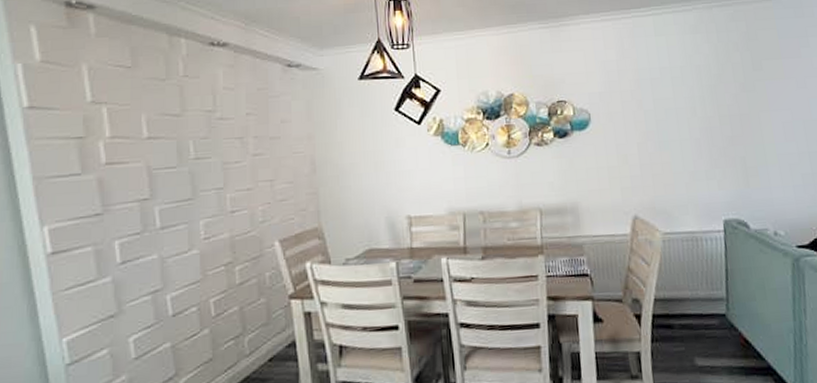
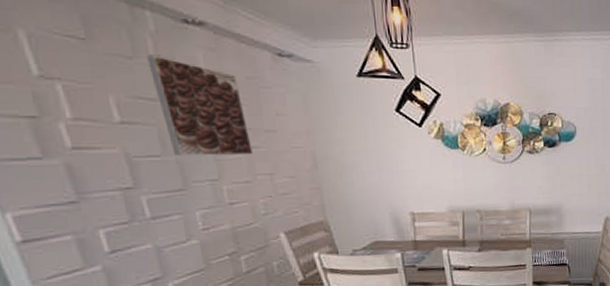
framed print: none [177,75,257,166] -> present [147,55,253,156]

